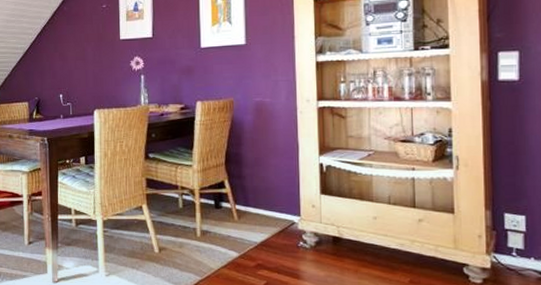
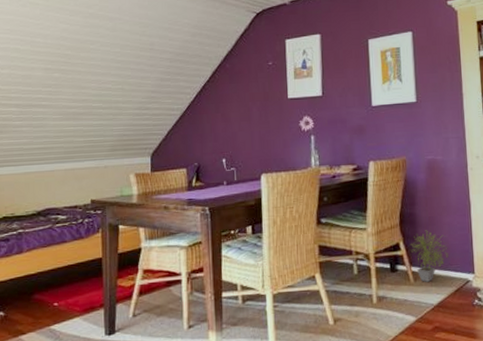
potted plant: none [235,170,274,220] -> present [410,230,449,282]

